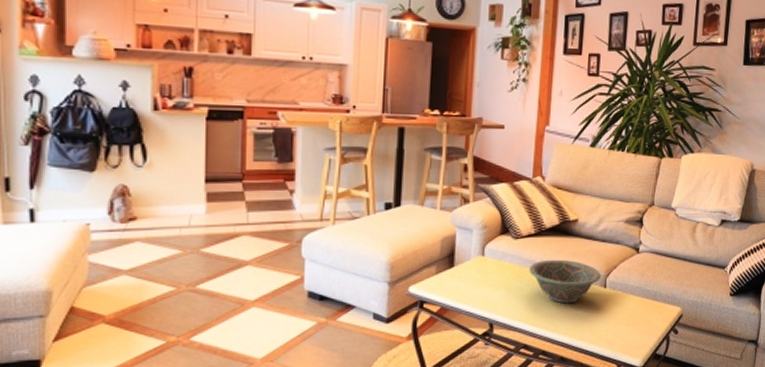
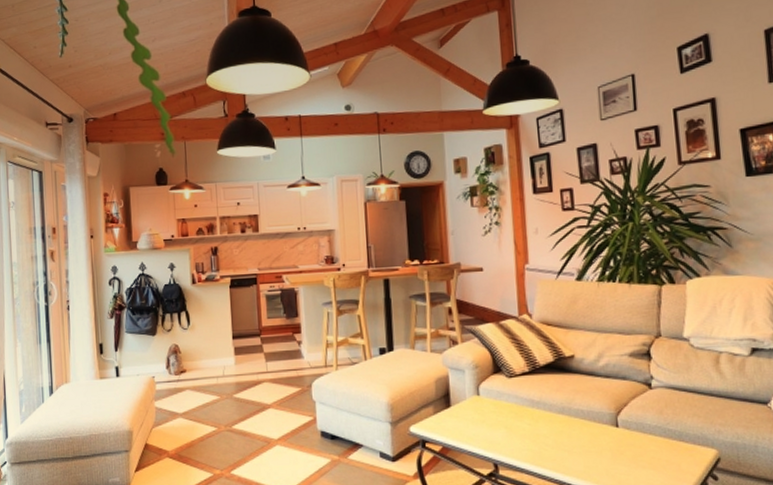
decorative bowl: present [529,259,601,304] -> none [528,397,610,444]

